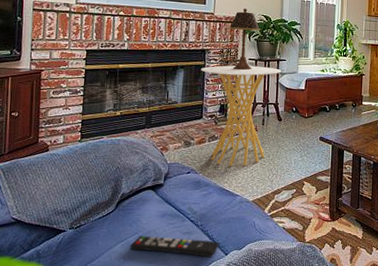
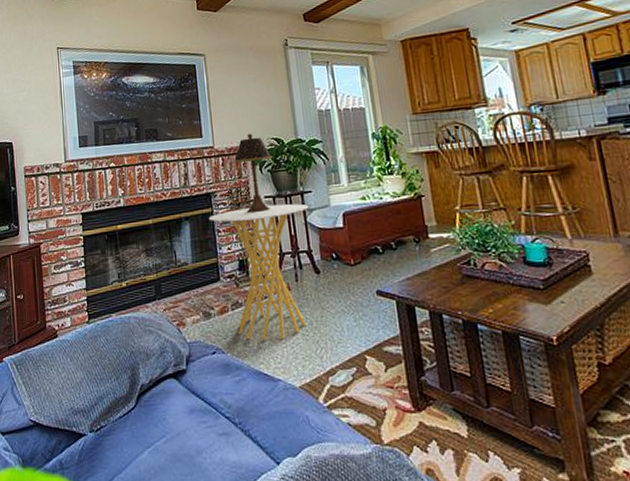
remote control: present [130,236,219,258] -> none [158,439,267,468]

